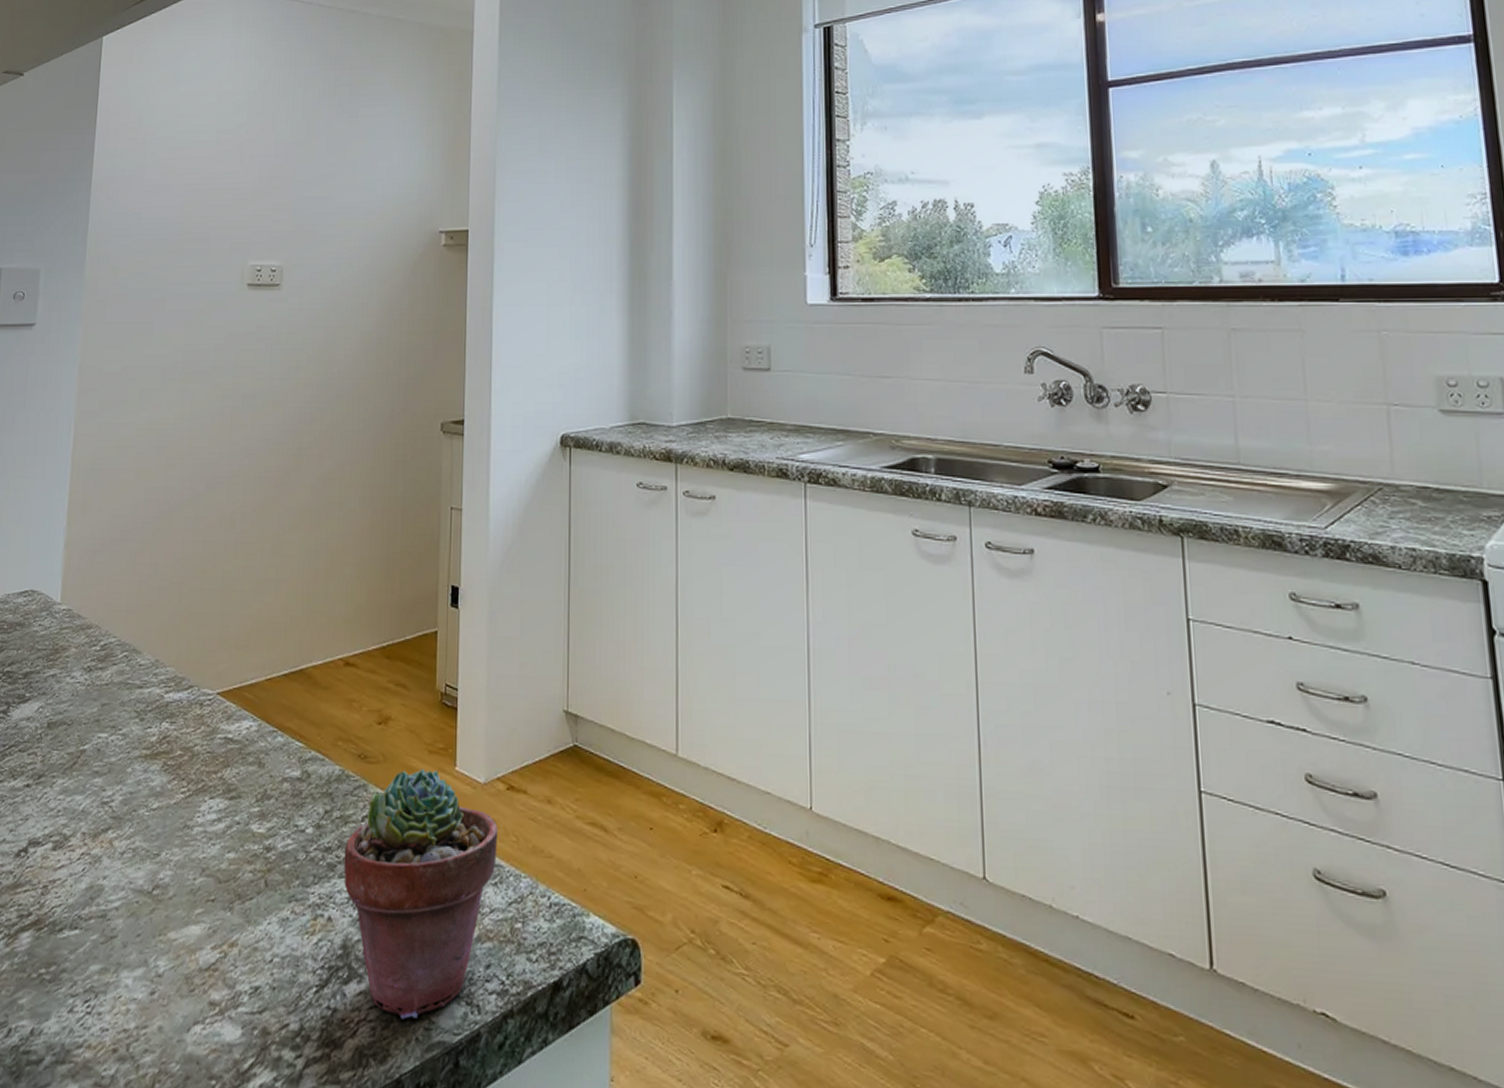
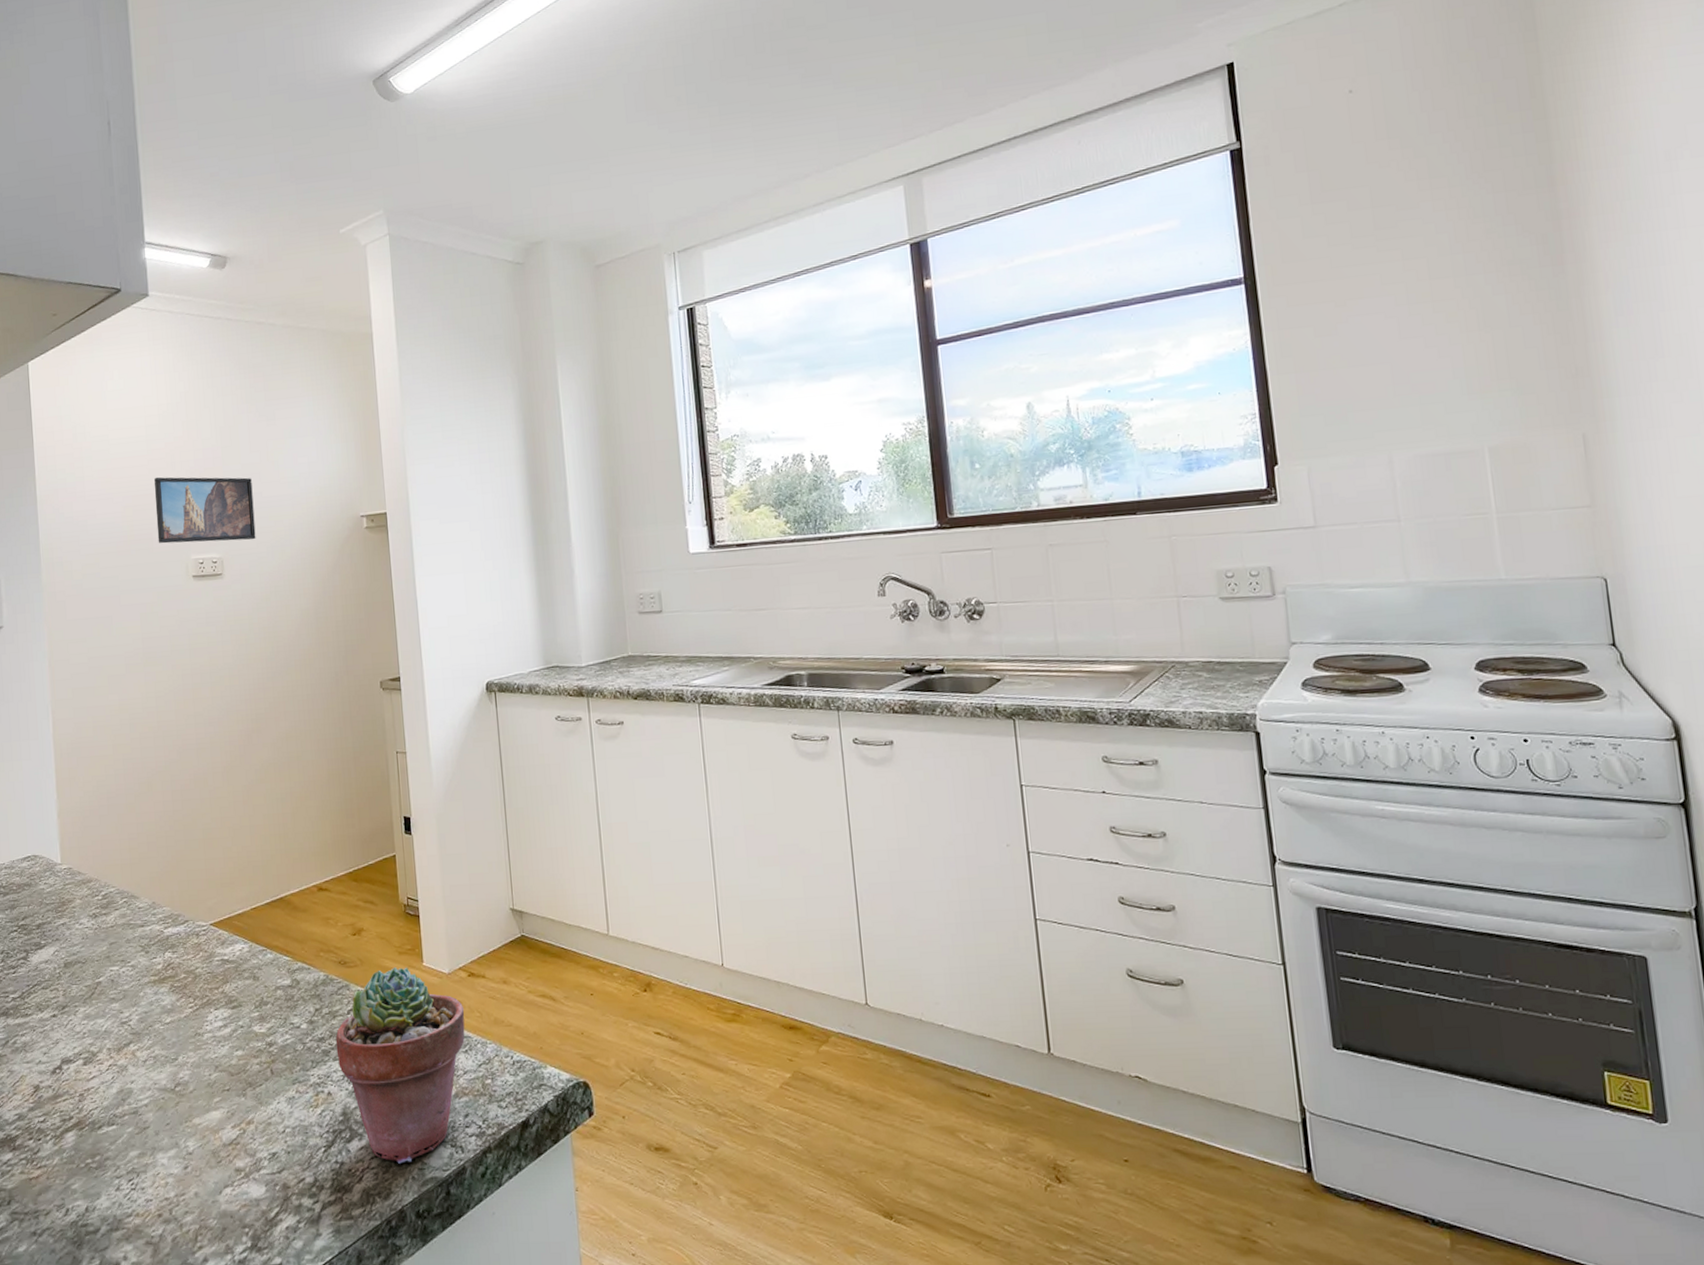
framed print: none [215,170,325,249] -> present [154,477,256,544]

